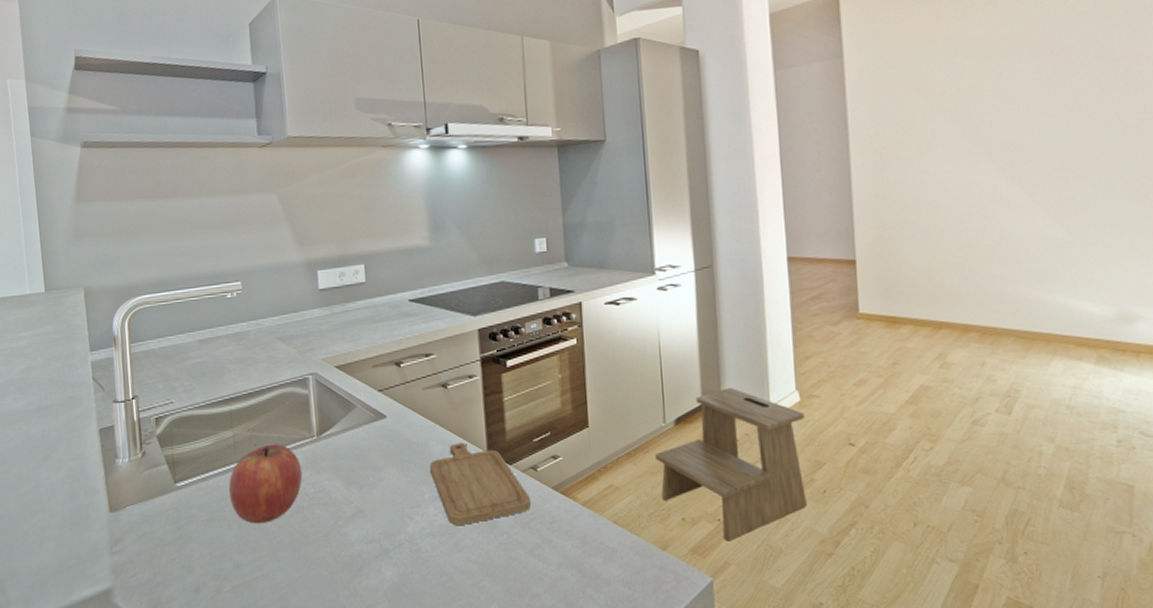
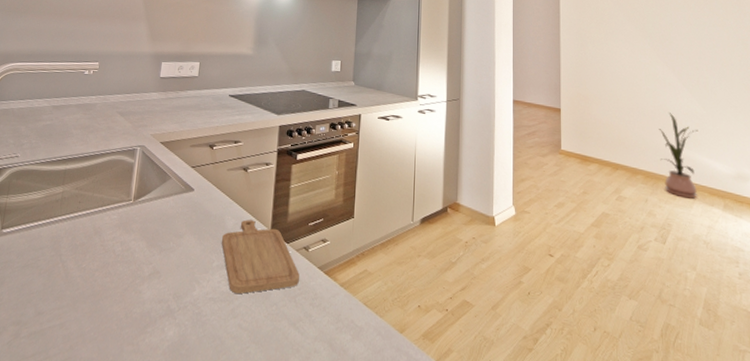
fruit: present [229,444,303,524] -> none [46,203,115,275]
step stool: present [654,387,807,541] -> none [402,197,519,330]
house plant: none [1000,245,1060,355] -> present [659,113,698,199]

